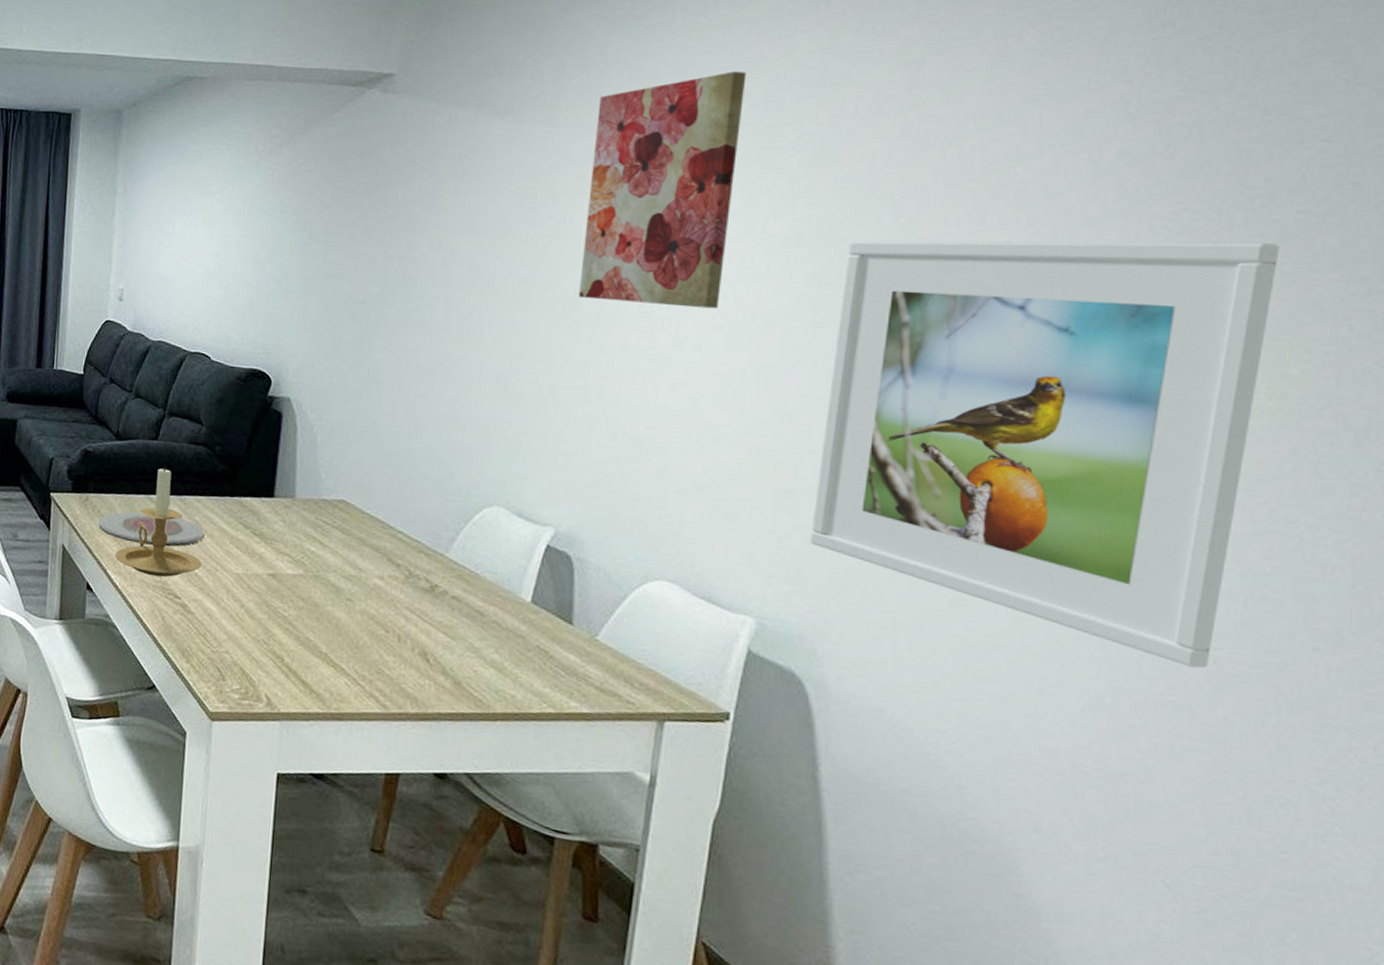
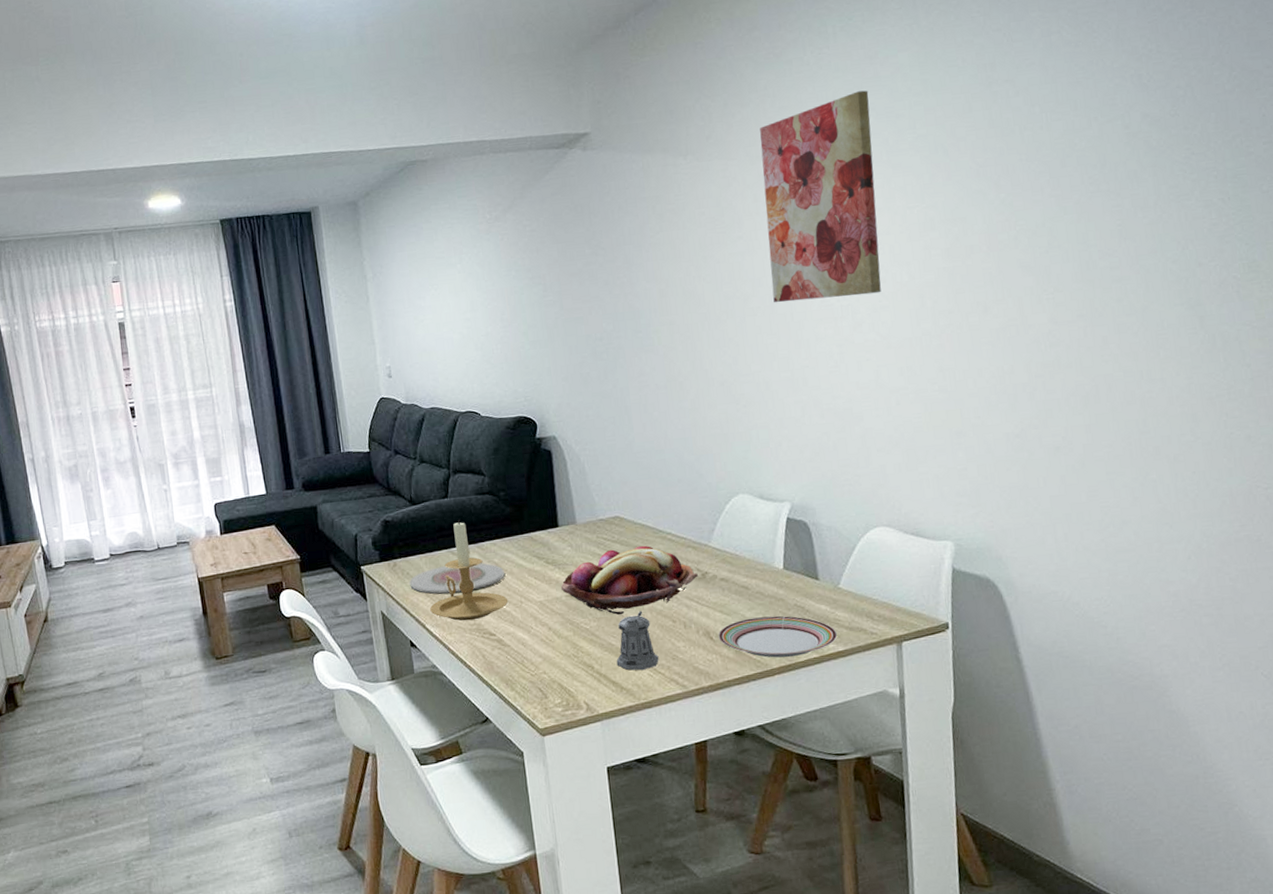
fruit basket: none [263,535,426,617] -> present [560,545,698,617]
pepper shaker: none [310,610,362,677] -> present [616,611,659,671]
plate: none [436,648,584,706] -> present [718,615,838,658]
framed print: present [810,240,1280,669] -> none [967,170,1264,507]

